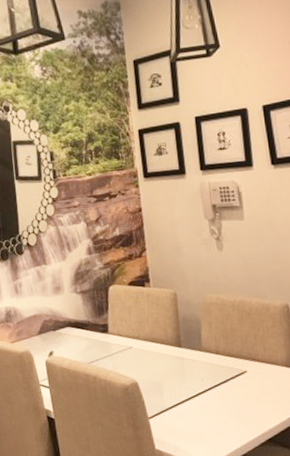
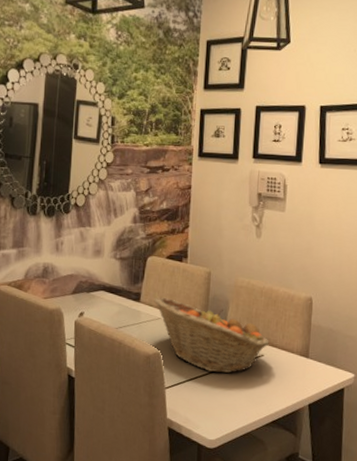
fruit basket: none [122,325,251,396] -> present [154,296,269,374]

